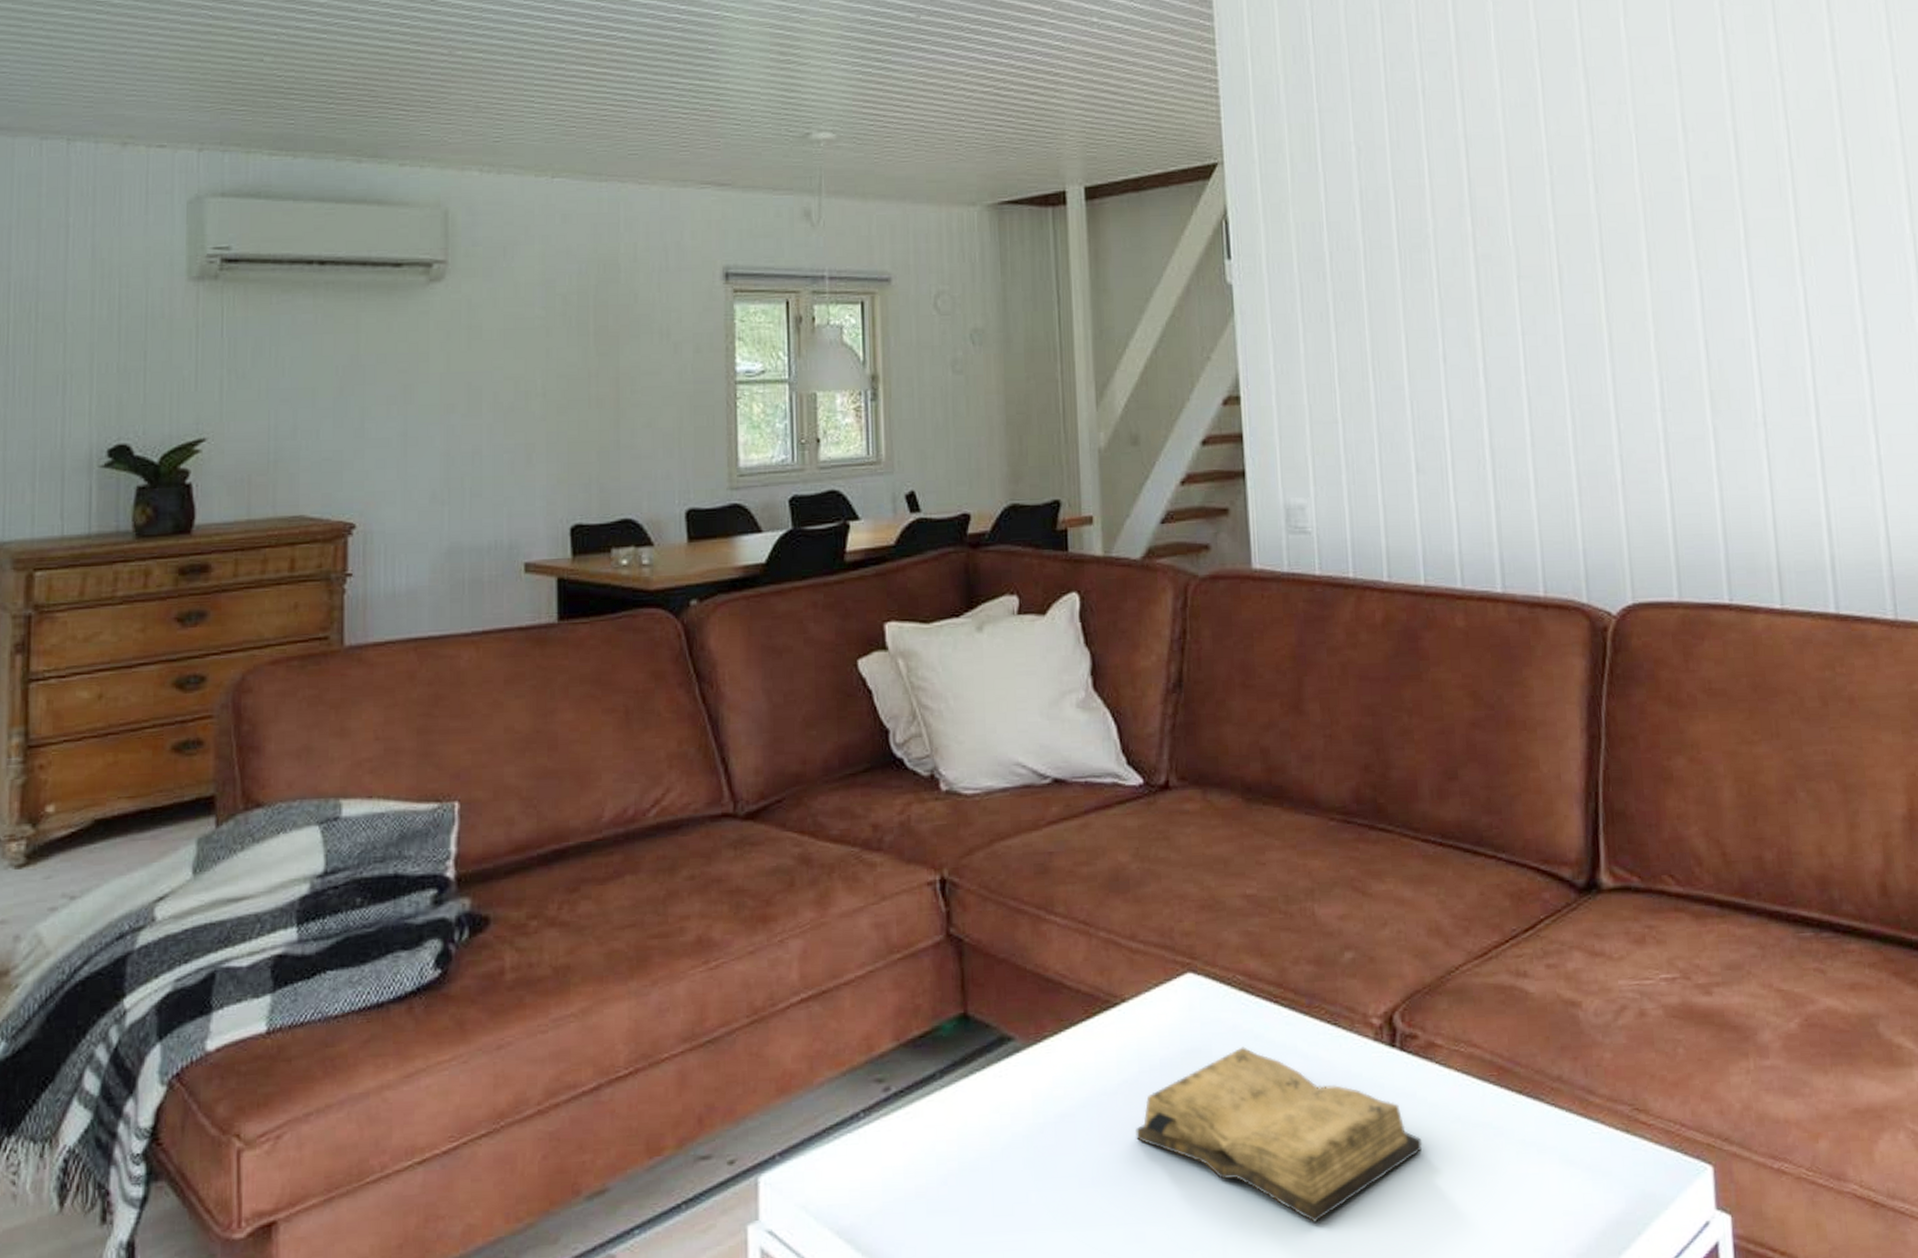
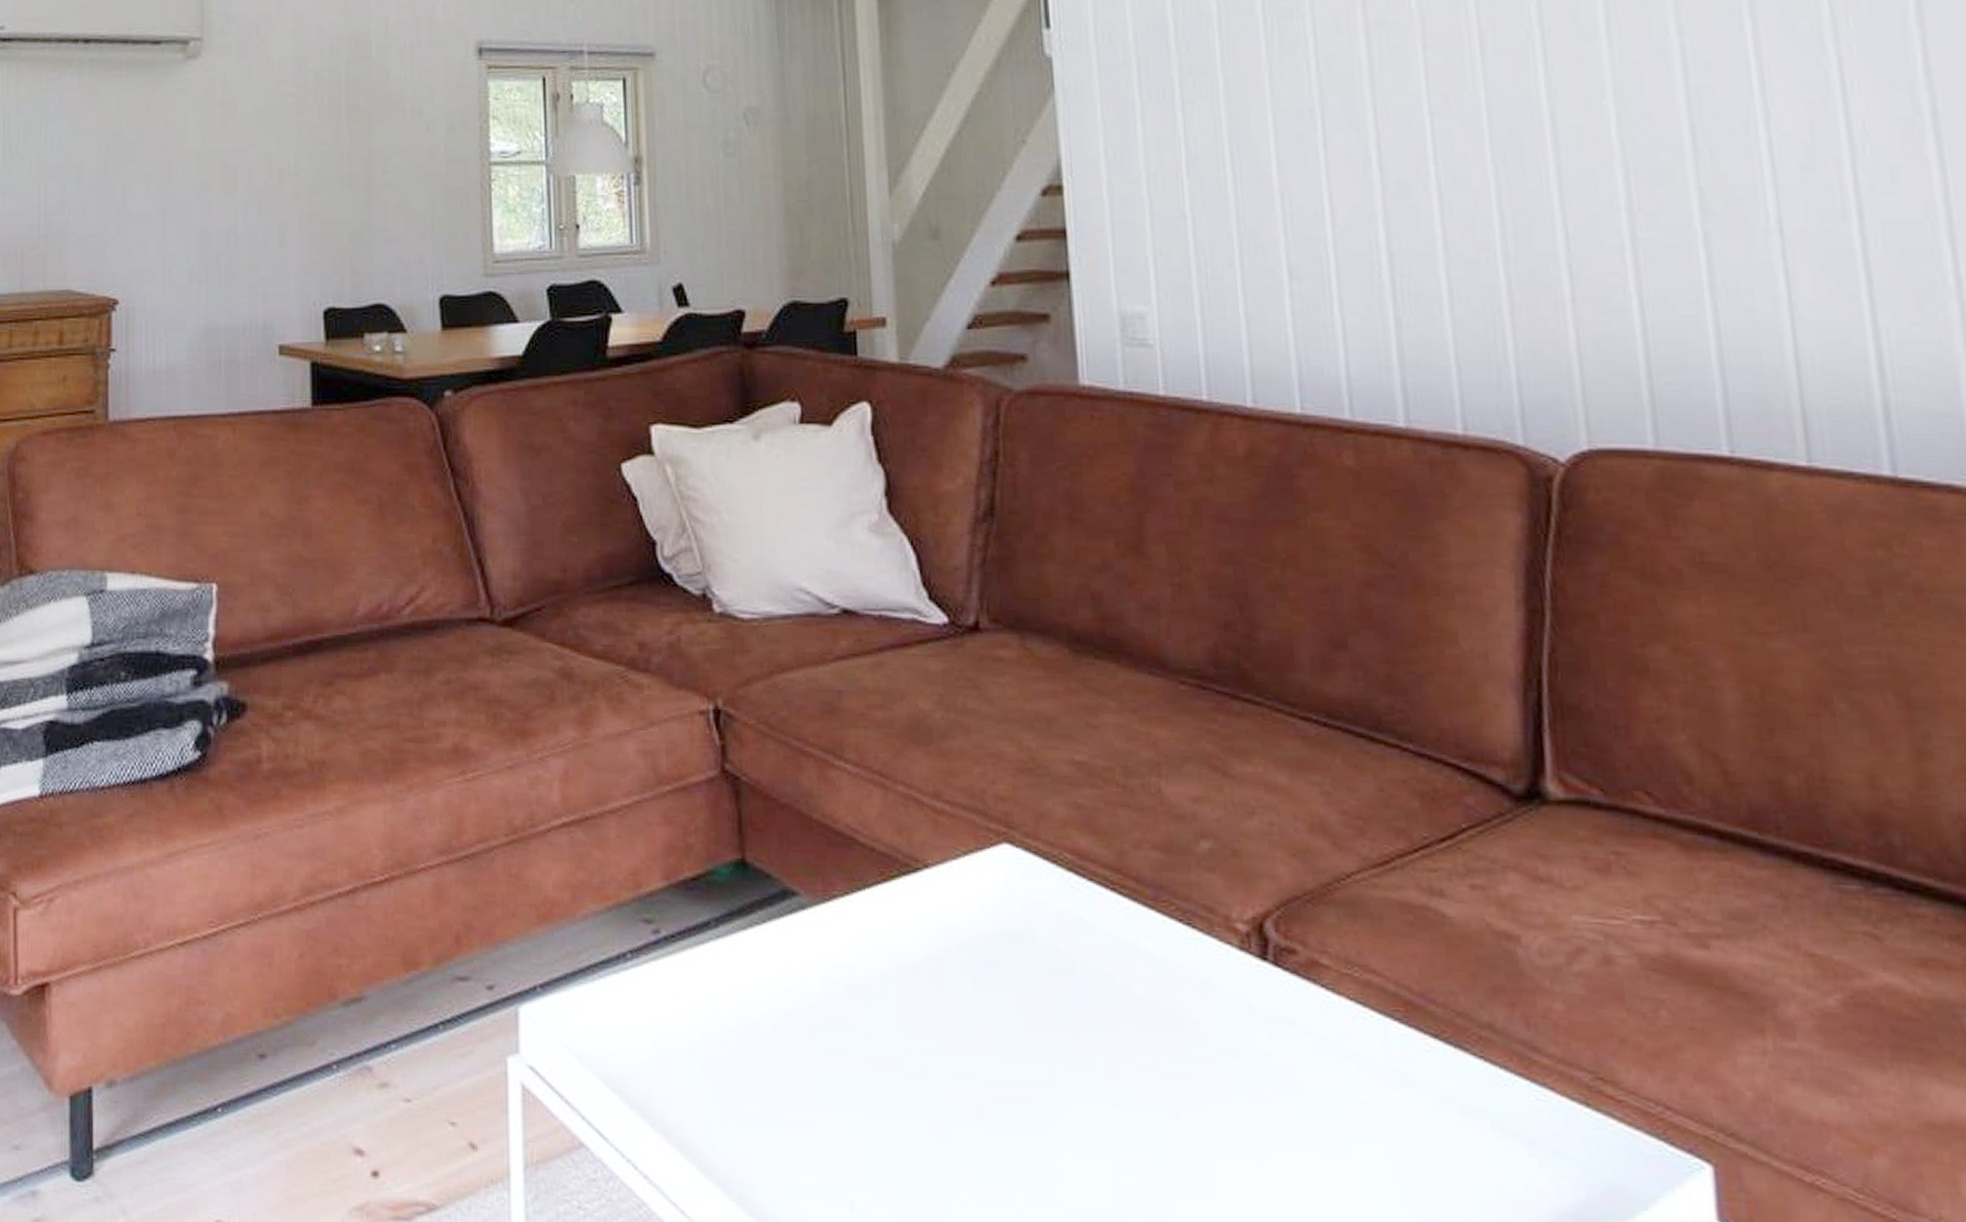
diary: present [1135,1046,1423,1222] -> none [942,936,1305,1154]

